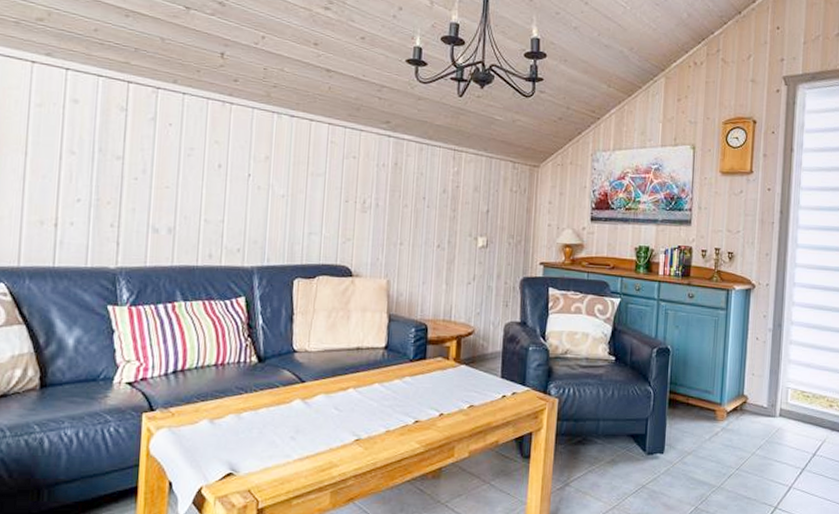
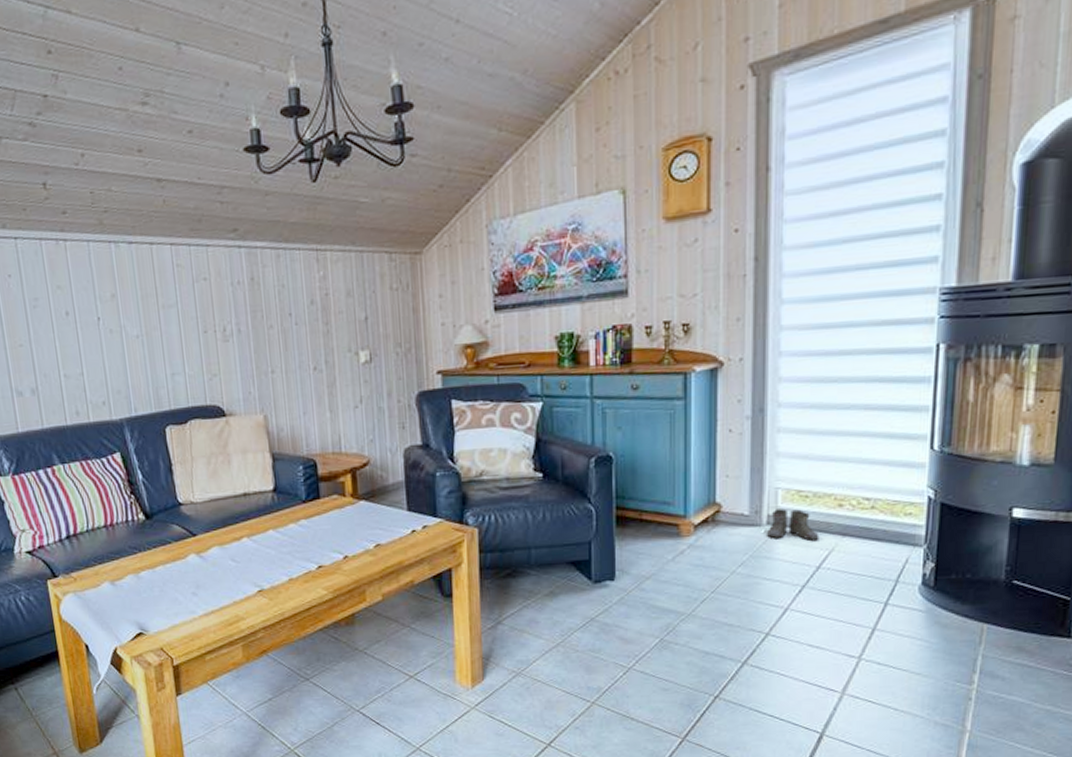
boots: none [777,404,816,432] -> present [764,508,820,541]

